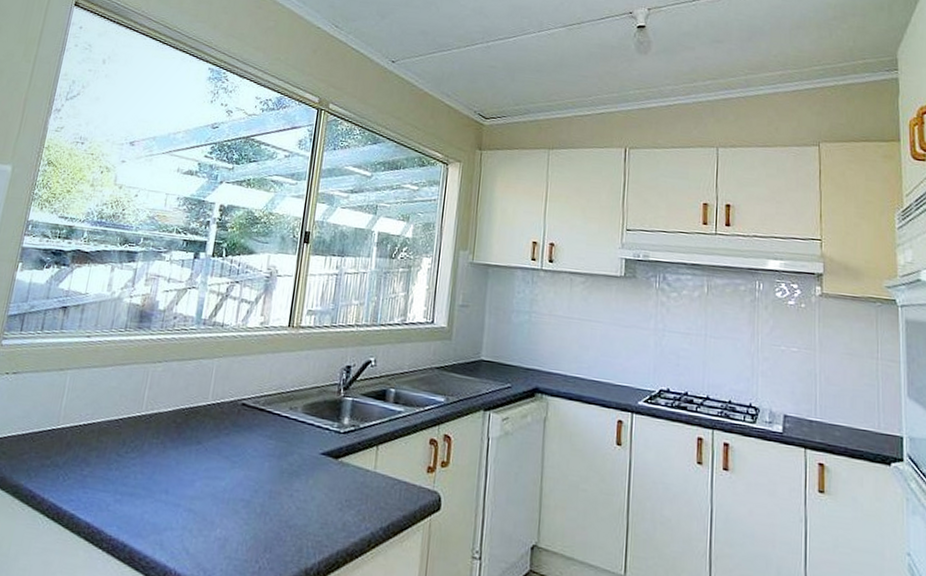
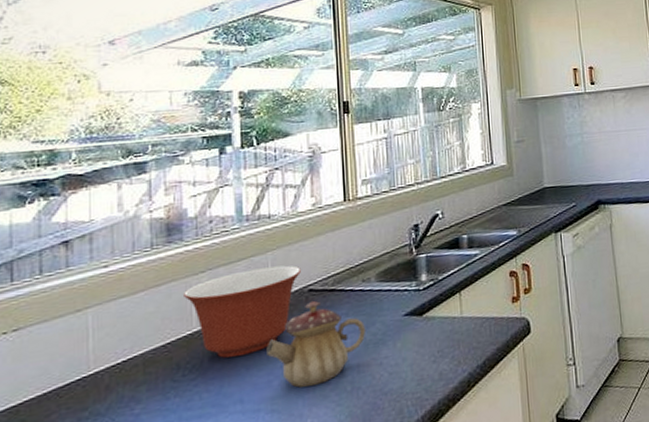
mixing bowl: none [141,370,239,450] -> present [184,265,301,358]
teapot: none [195,414,285,498] -> present [266,300,366,388]

